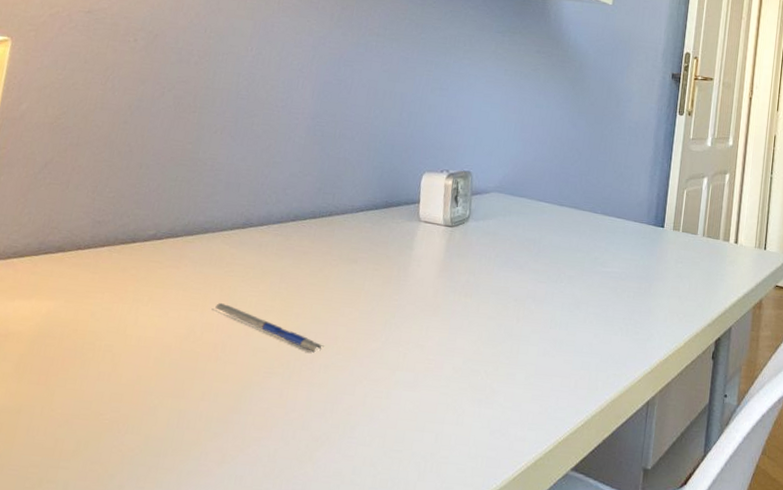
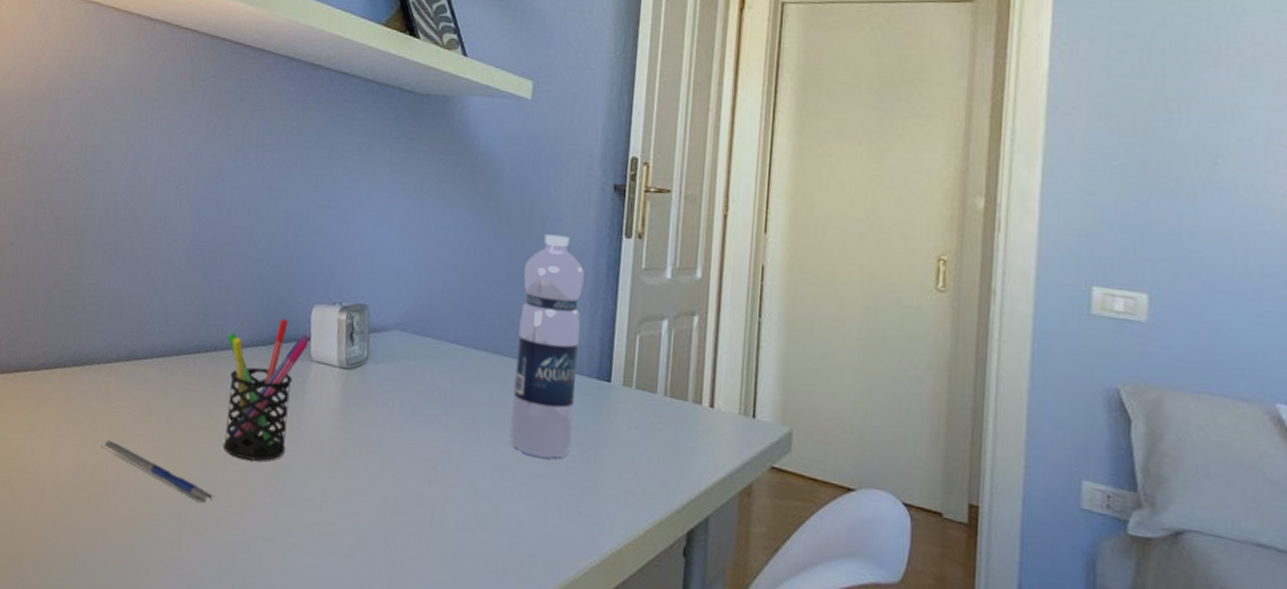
pen holder: none [333,185,420,311] -> present [223,318,311,461]
water bottle: none [585,112,647,291] -> present [510,234,584,459]

